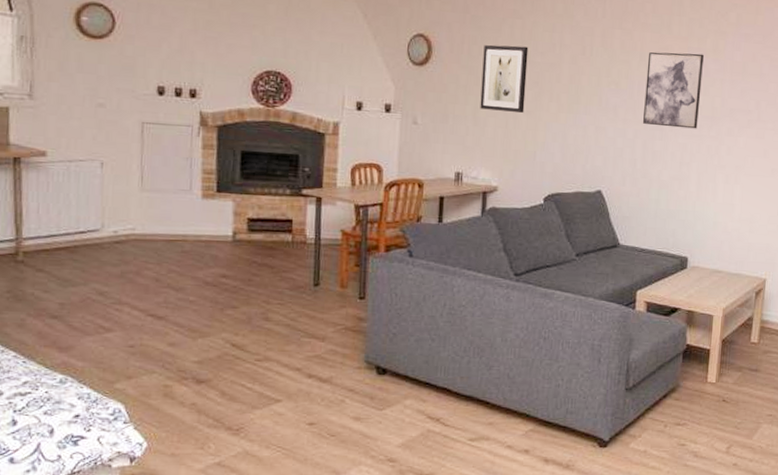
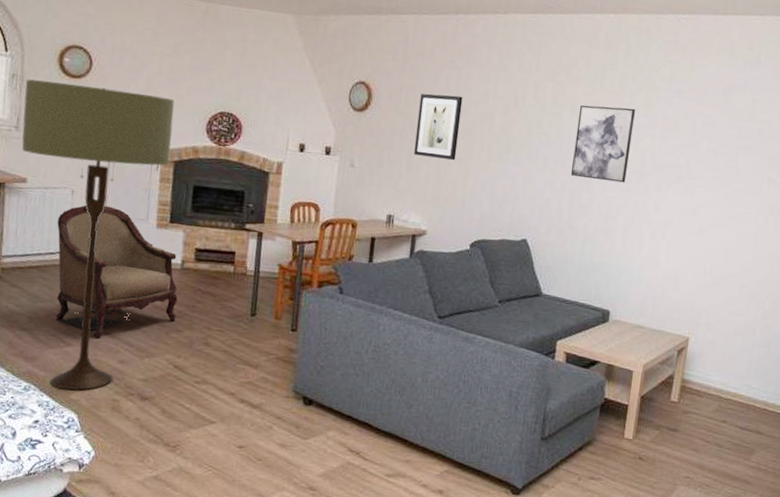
floor lamp: none [37,41,214,378] -> present [22,79,174,390]
armchair: none [86,177,232,321] -> present [55,205,178,339]

